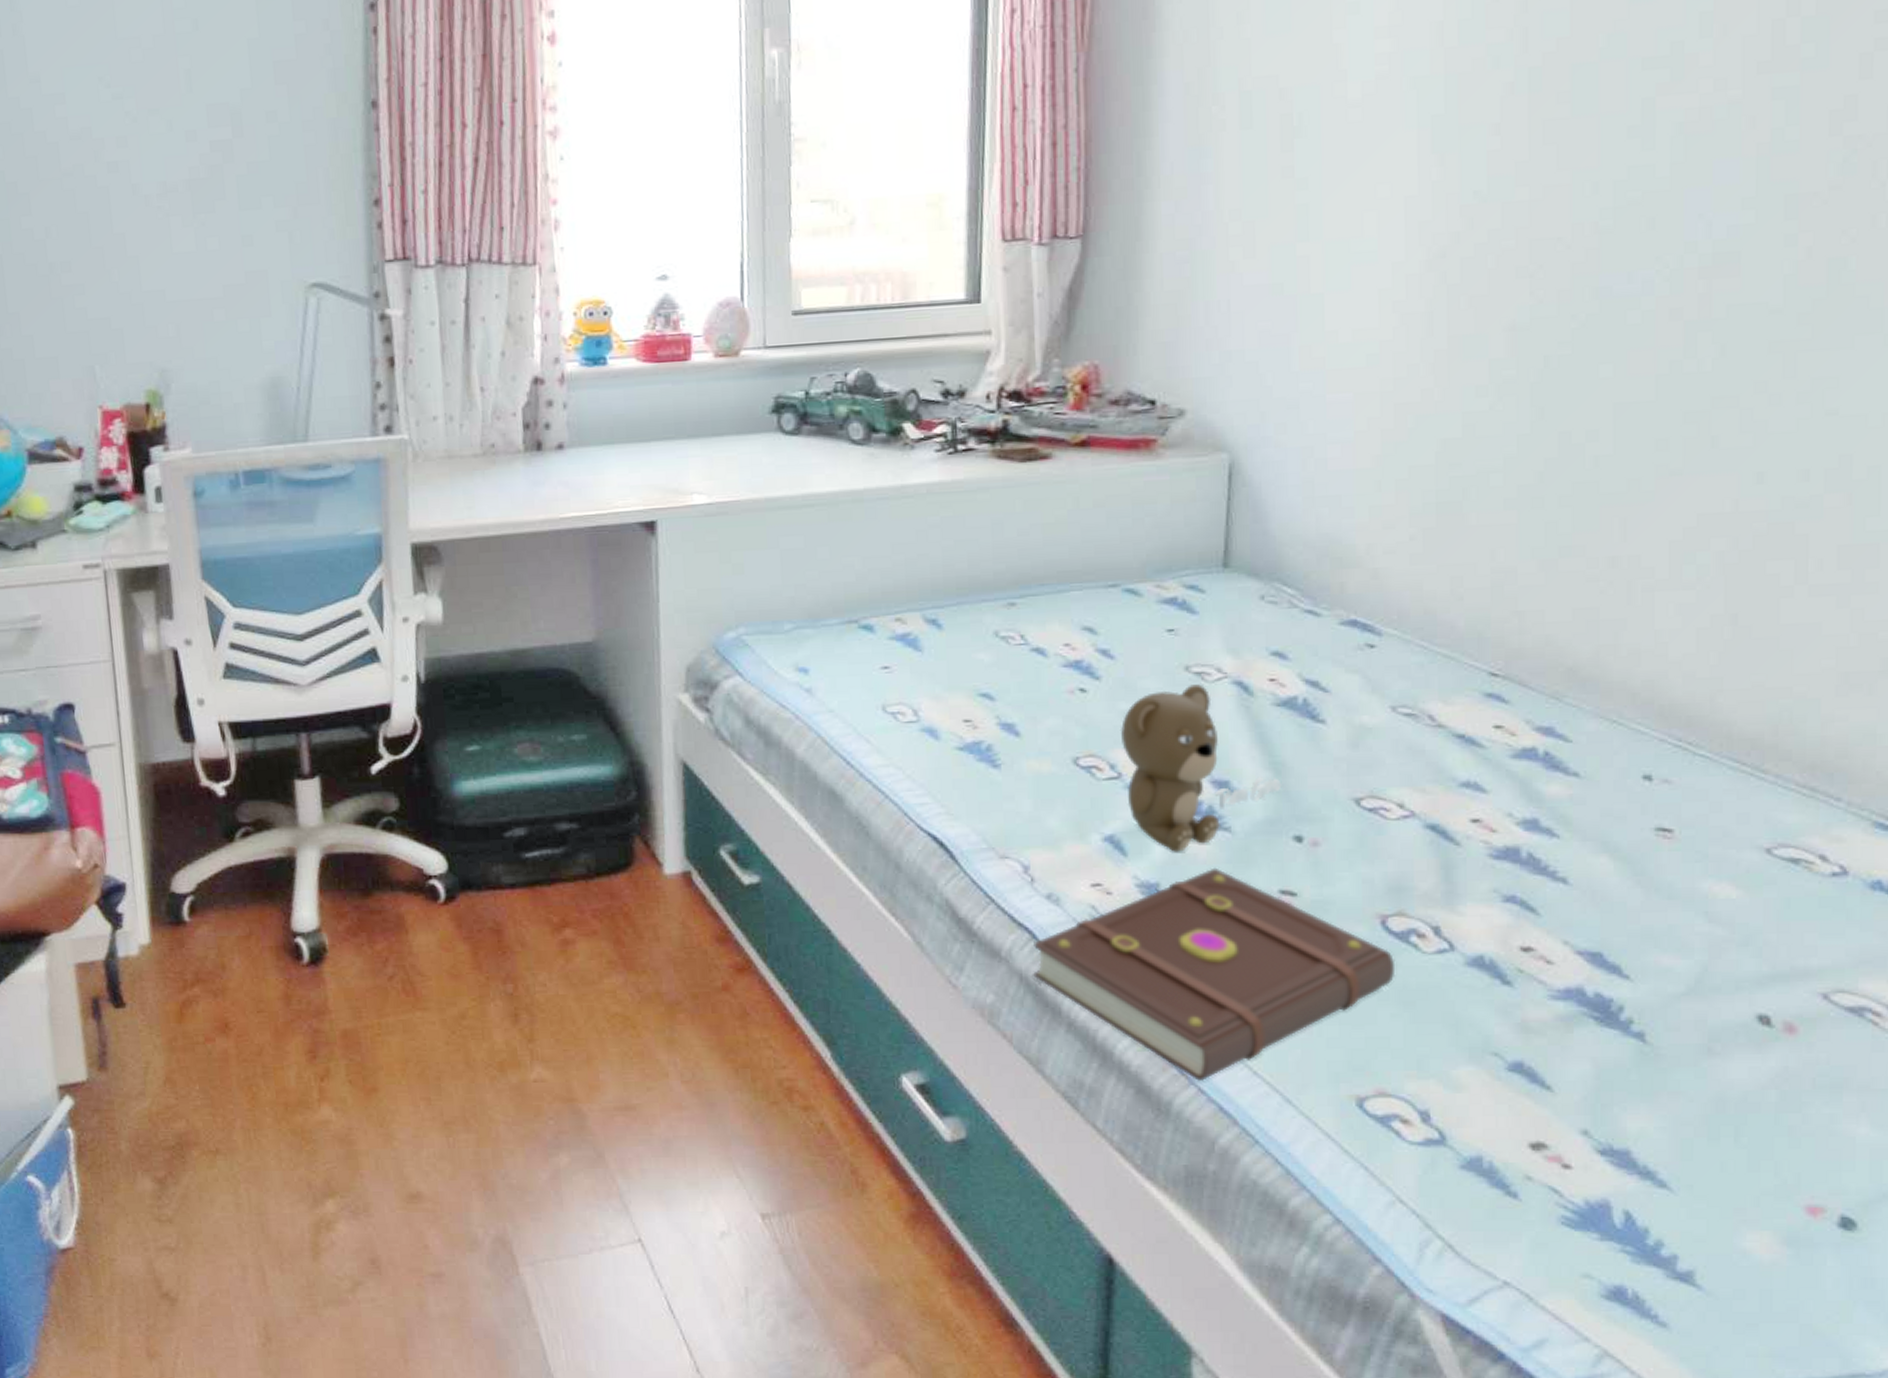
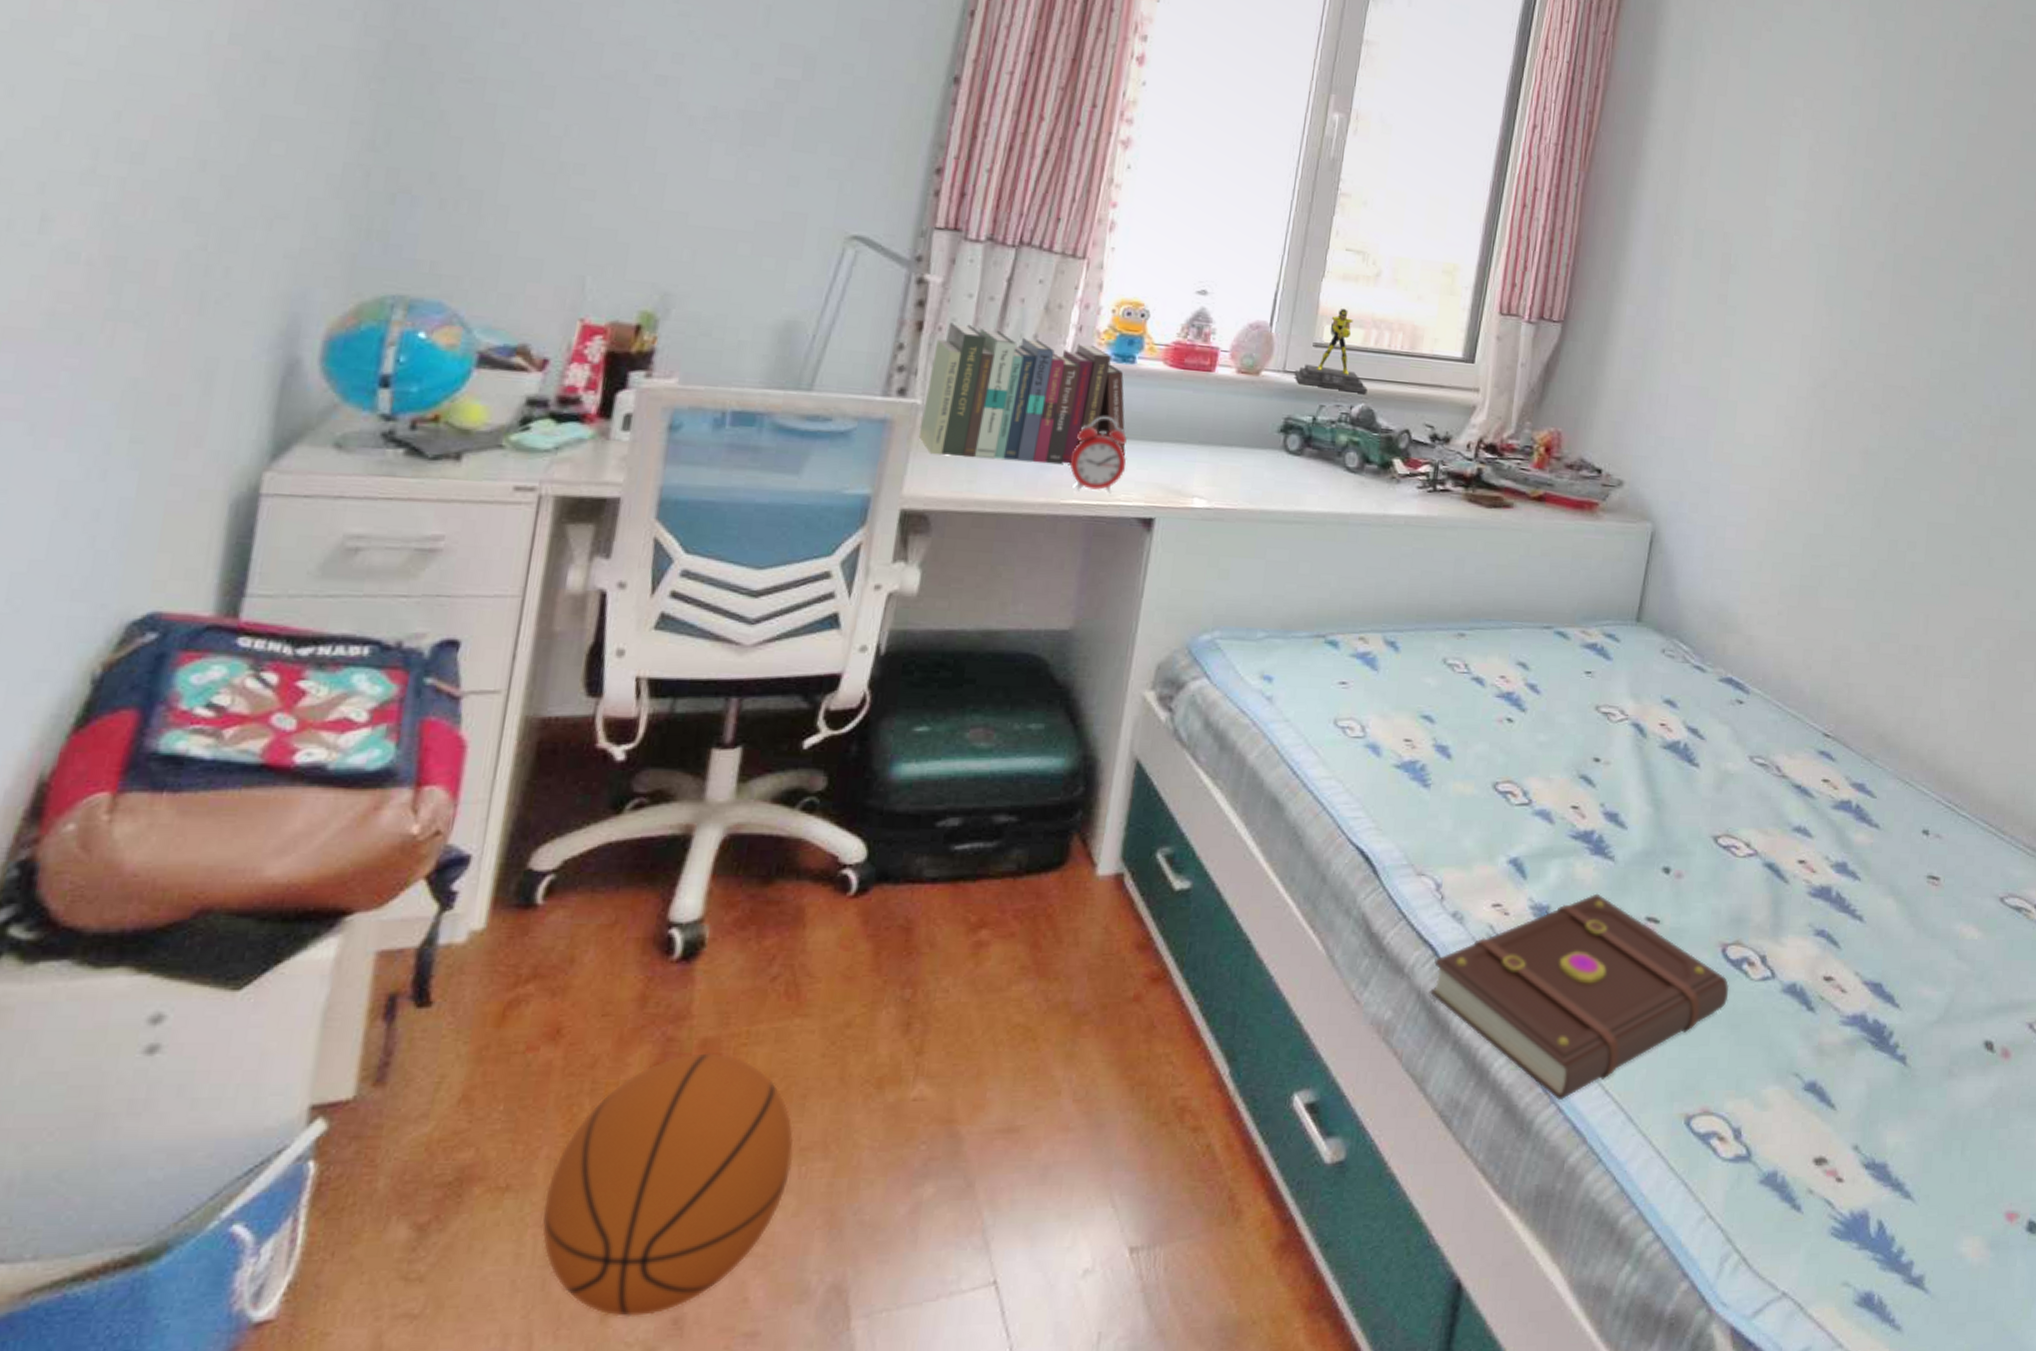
basketball: none [247,1042,441,1256] -> present [541,1053,794,1317]
books: none [410,352,614,487] -> present [918,322,1126,464]
alarm clock: none [560,423,617,504] -> present [1069,416,1127,494]
action figure: none [776,266,861,358] -> present [1294,308,1368,394]
teddy bear: present [1120,684,1282,852] -> none [1533,723,1659,877]

